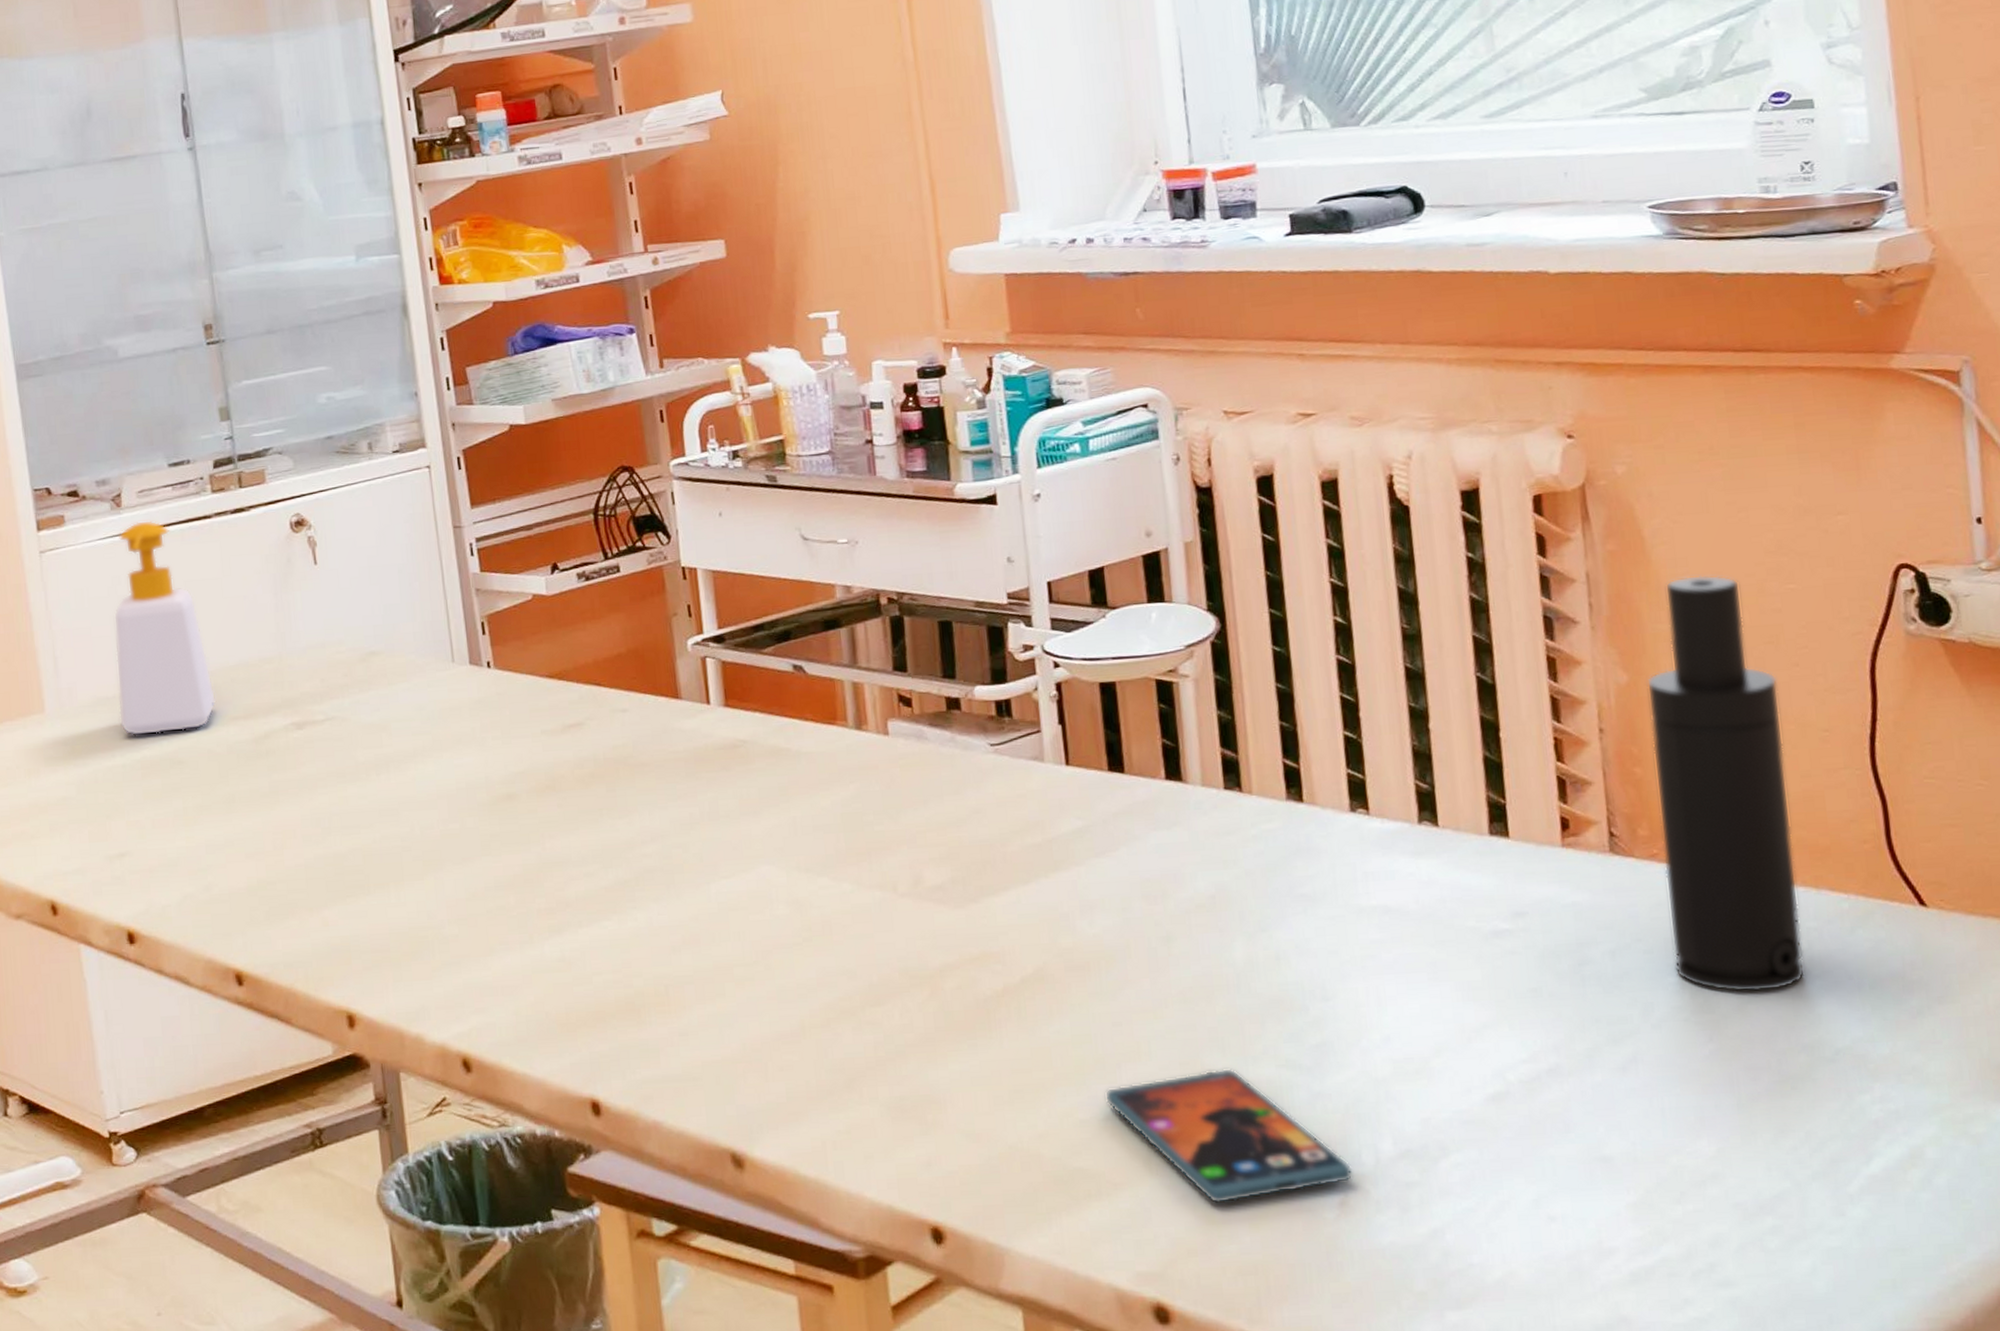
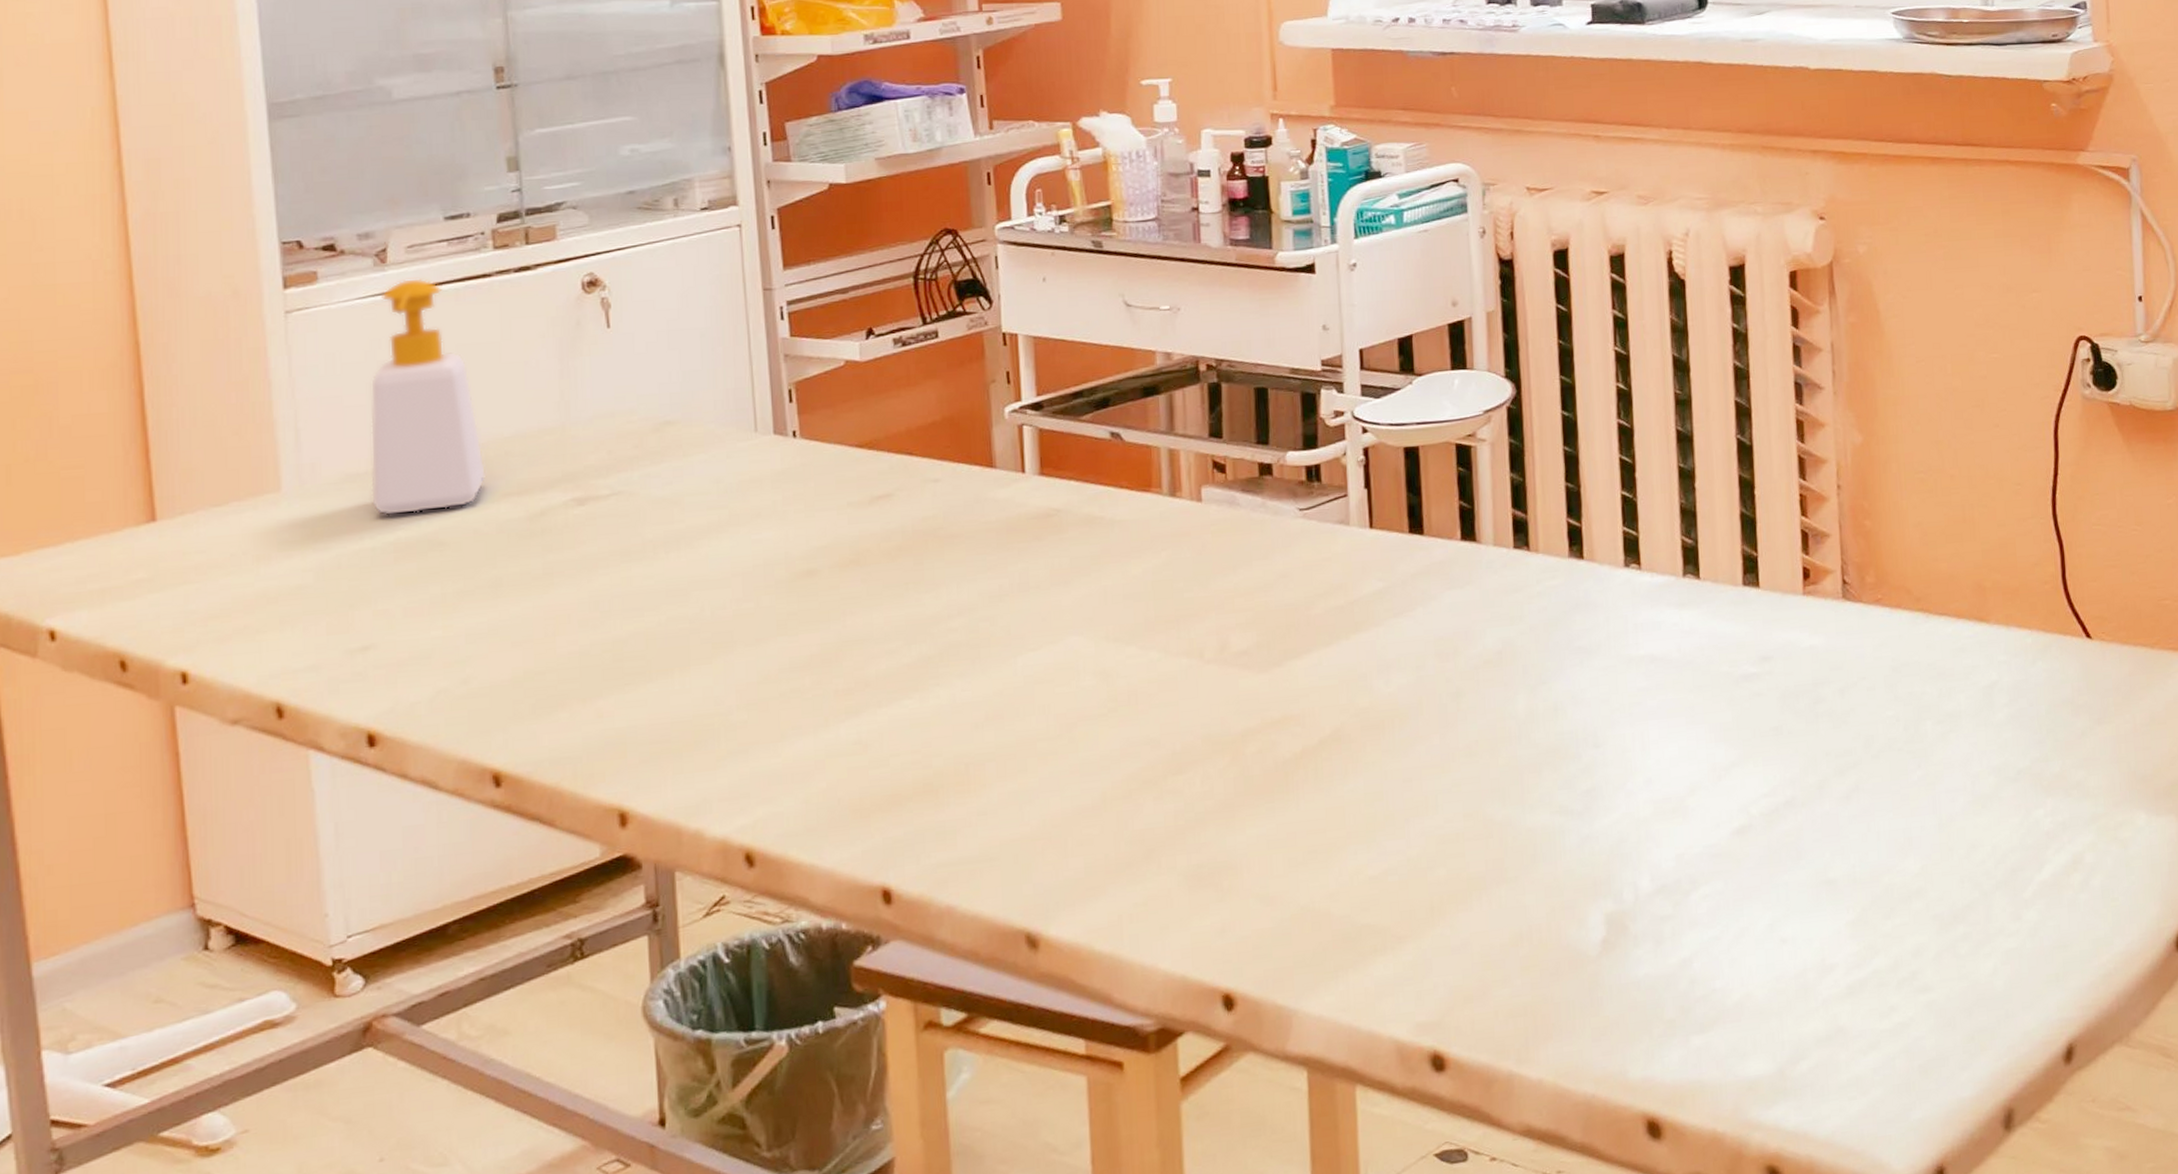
smartphone: present [1104,1067,1353,1204] -> none [1393,817,1615,950]
atomizer: present [1646,574,1806,993] -> none [1877,345,1996,723]

